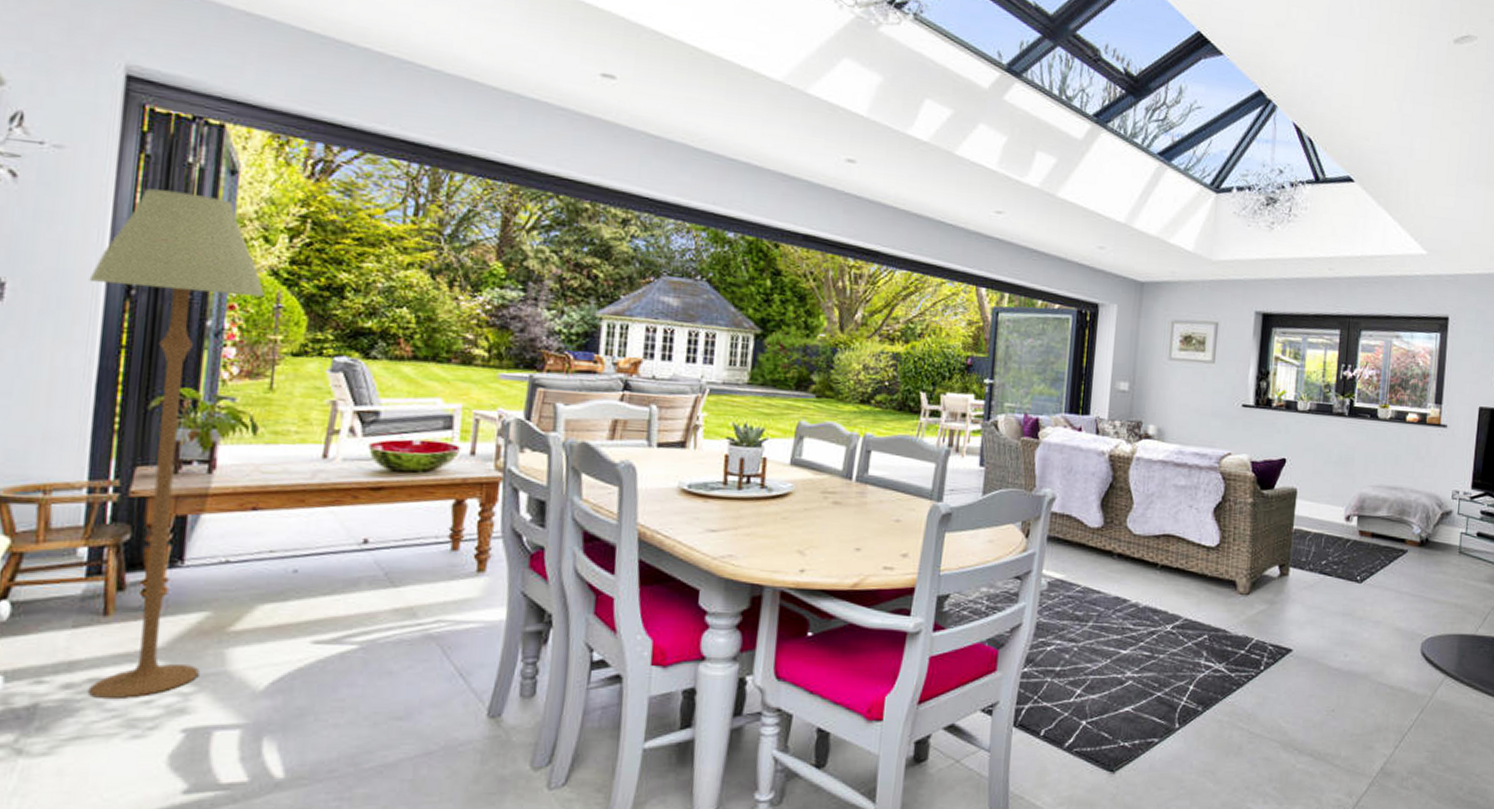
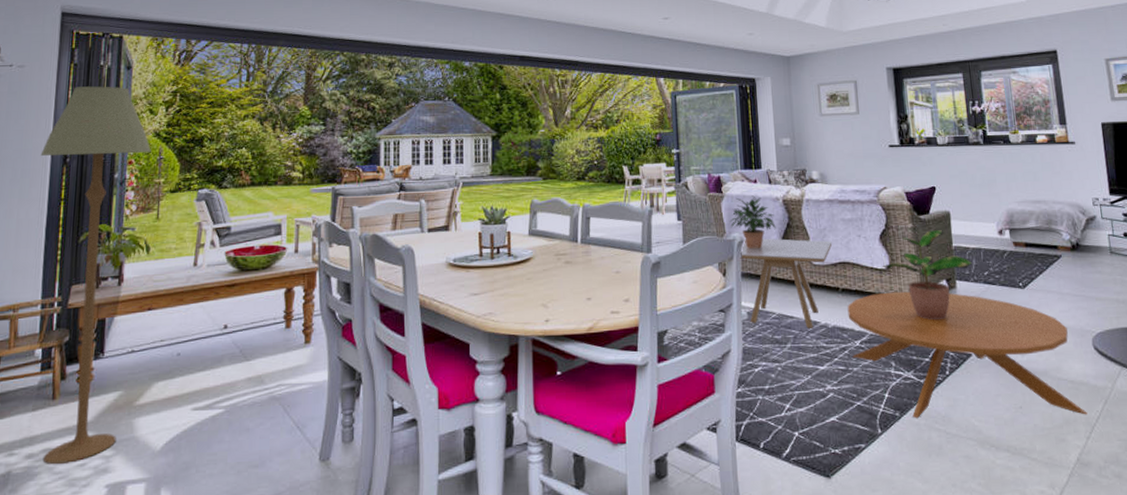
potted plant: none [1042,446,1097,511] -> present [729,195,776,250]
side table: none [1048,496,1159,607] -> present [740,238,833,329]
coffee table: none [1160,573,1401,723] -> present [847,291,1087,419]
potted plant: none [1211,507,1311,610] -> present [882,229,973,321]

